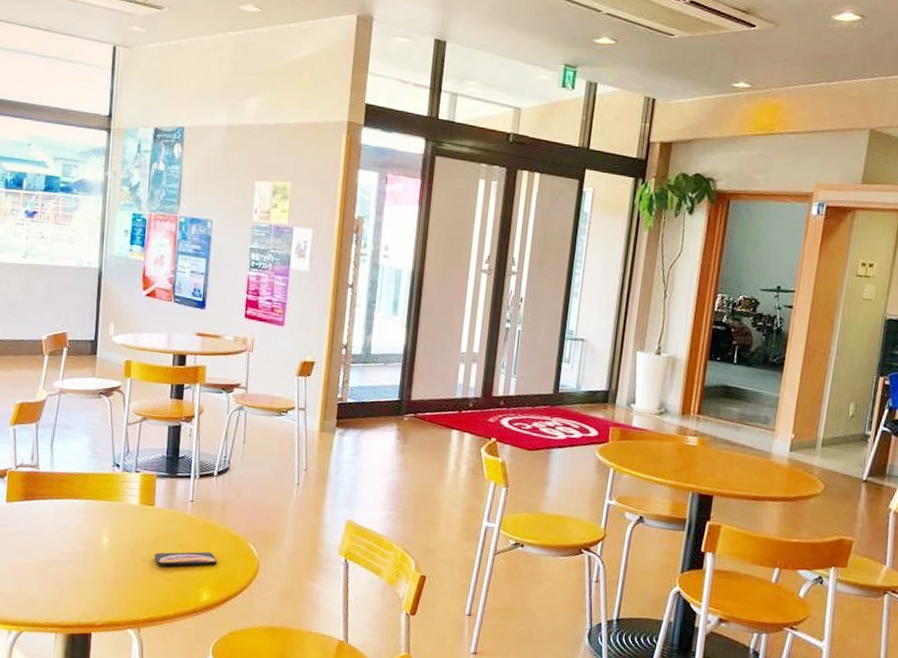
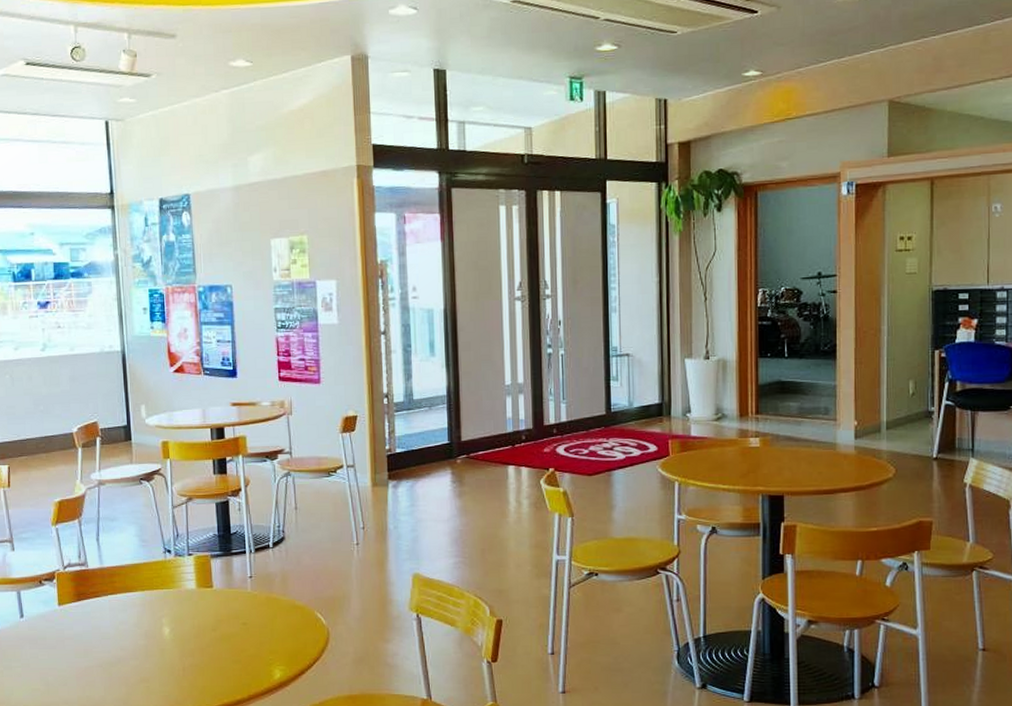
smartphone: present [154,551,217,566] -> none [219,627,285,648]

